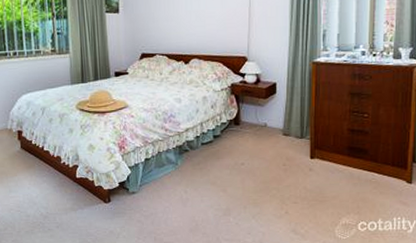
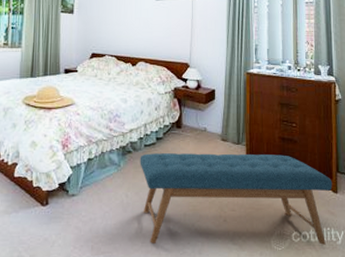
bench: none [197,147,407,234] -> present [140,153,333,245]

